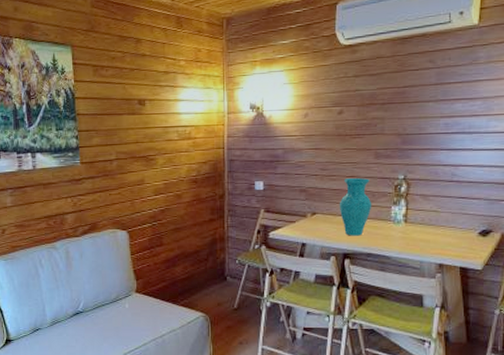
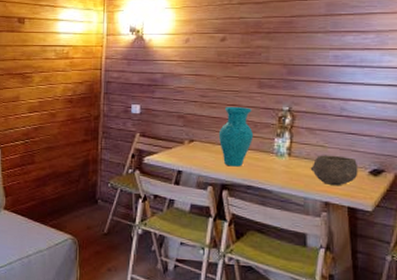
bowl: none [425,219,469,248] -> present [310,155,358,186]

